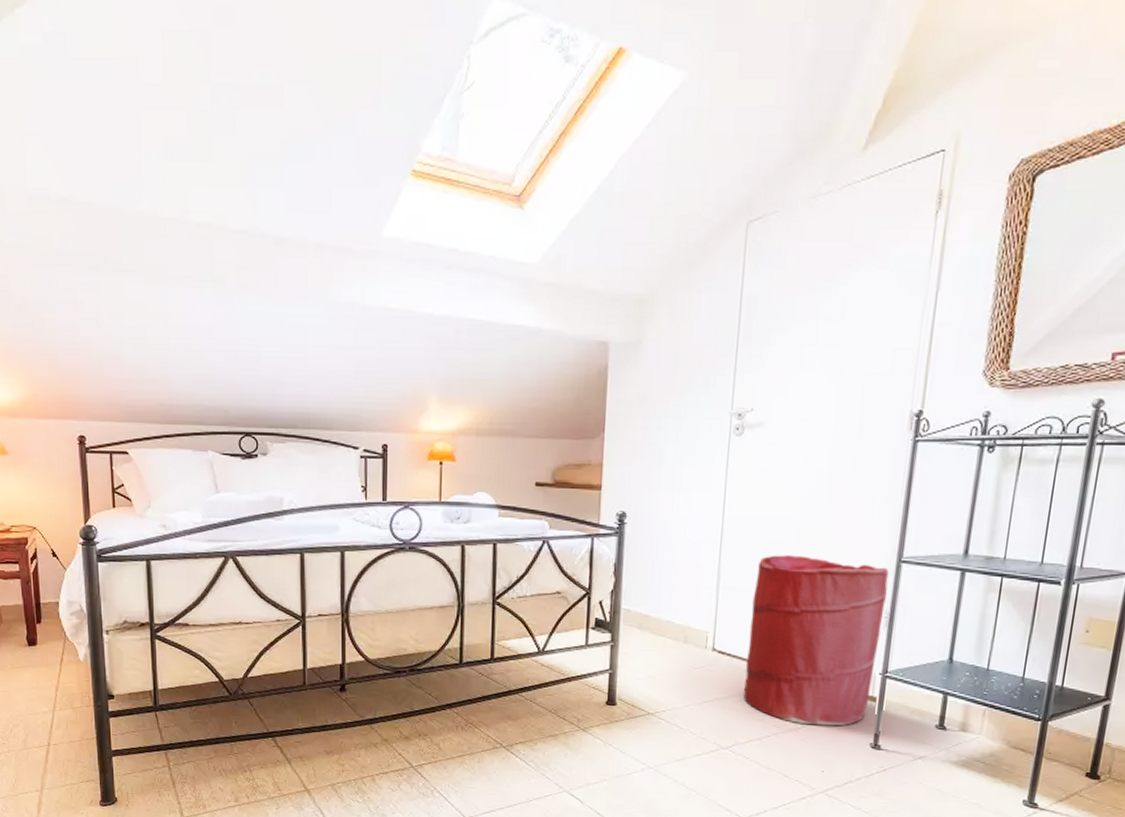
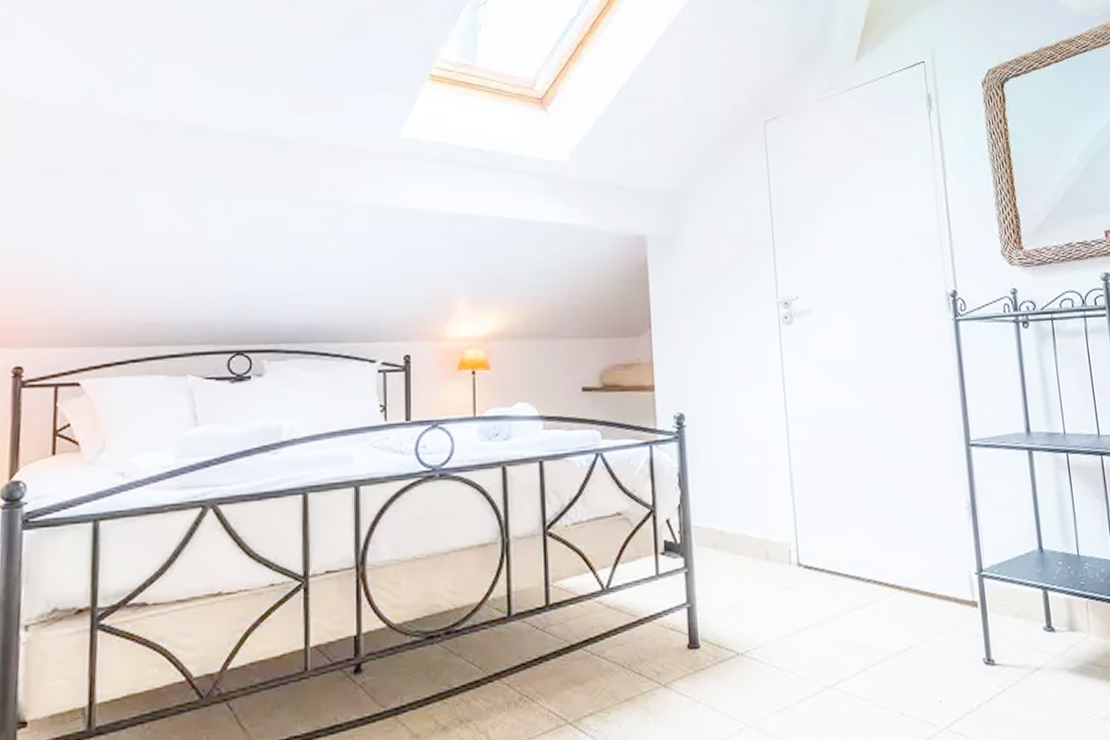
laundry hamper: present [743,555,889,726] -> none [830,447,971,645]

